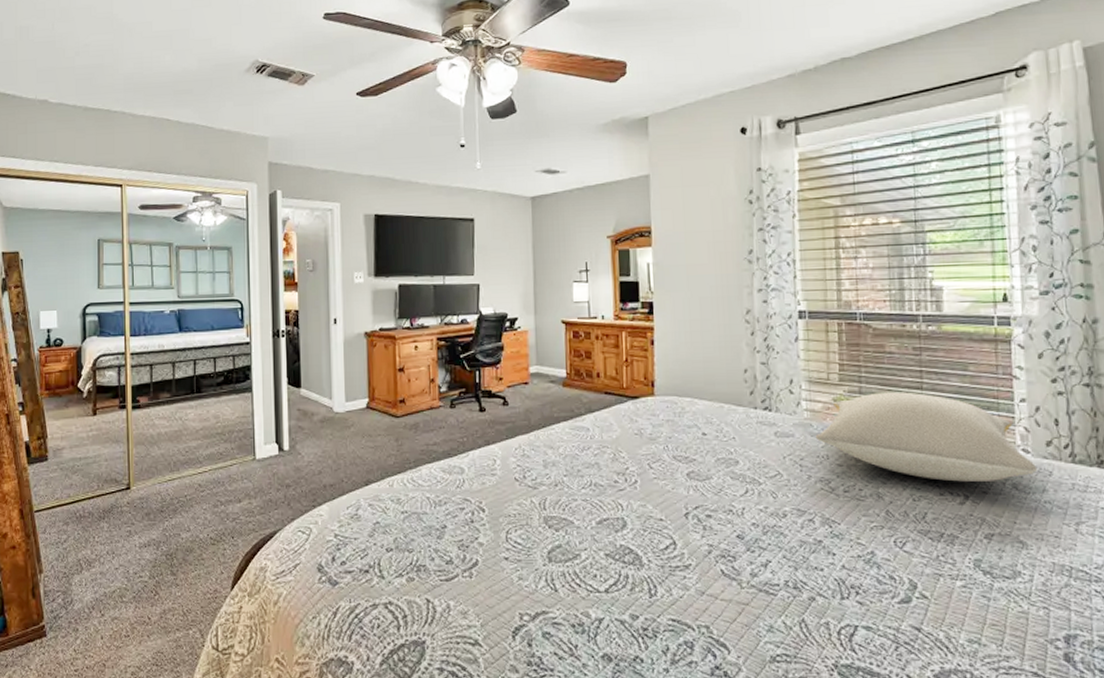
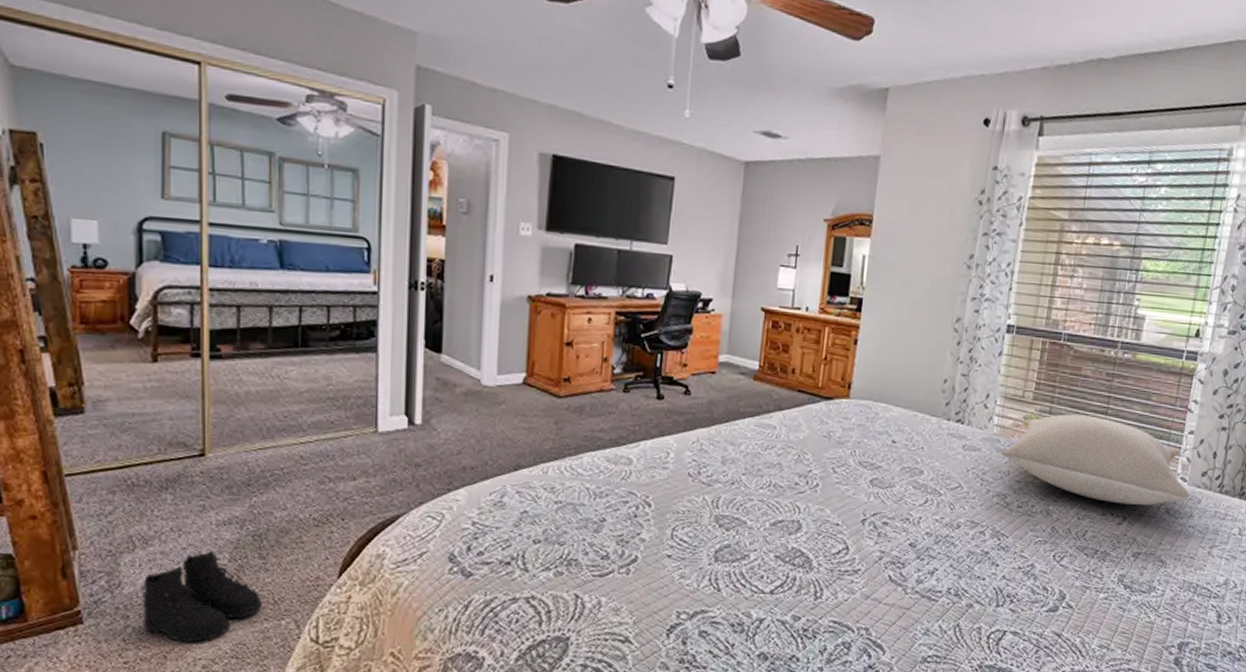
boots: none [86,569,174,652] -> present [140,550,262,643]

